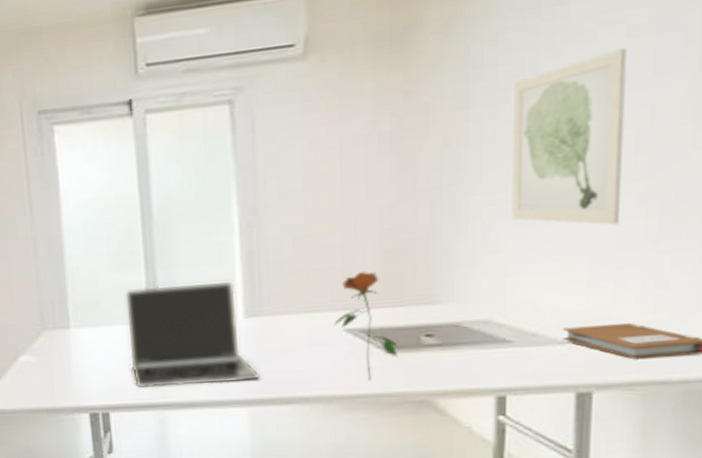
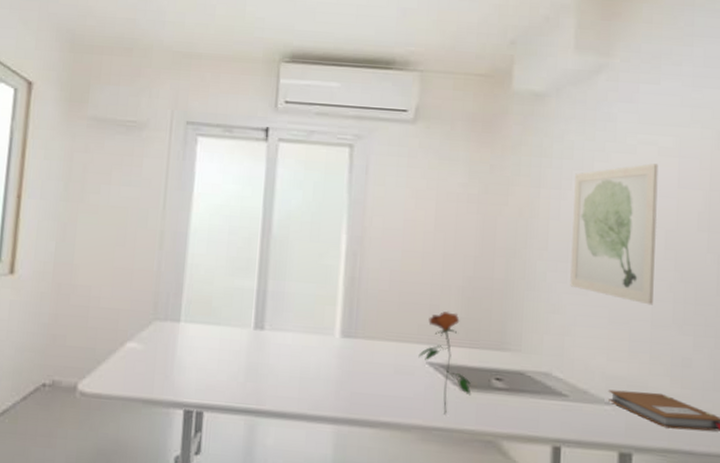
laptop: present [124,280,259,389] -> none [231,293,348,400]

